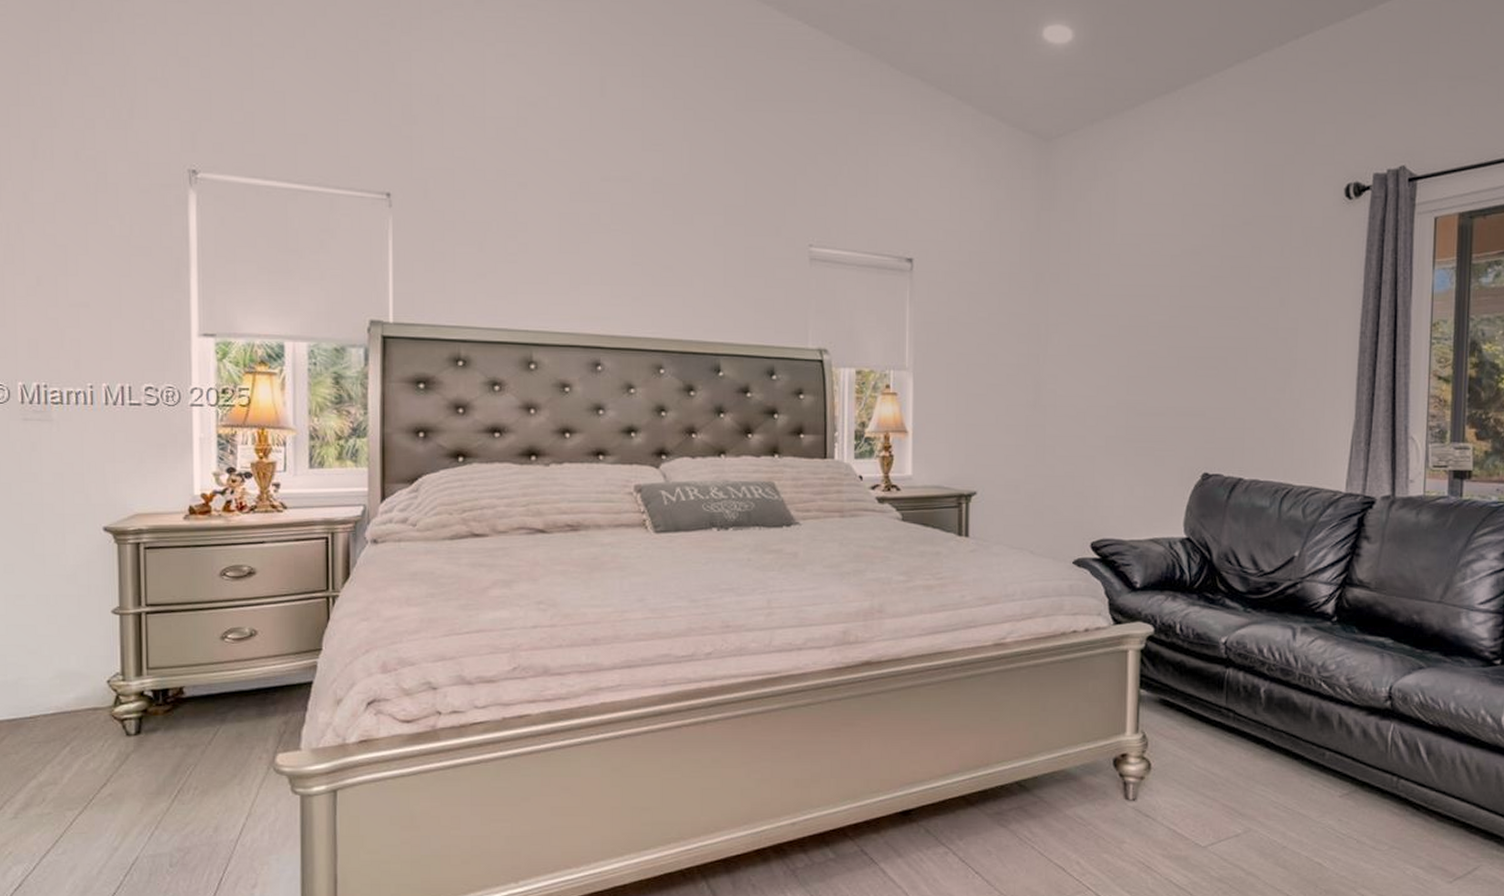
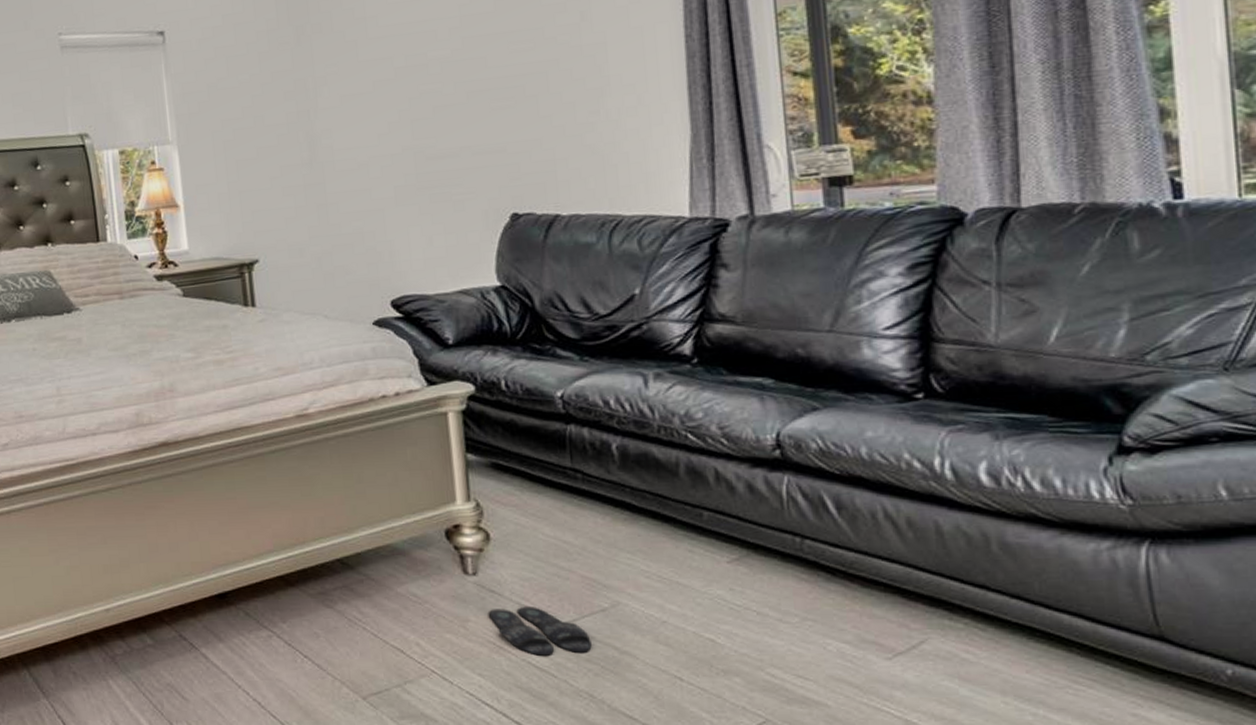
slippers: none [1141,830,1224,875] -> present [488,605,592,656]

